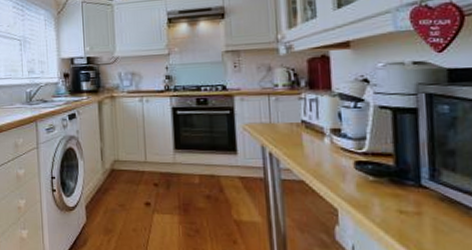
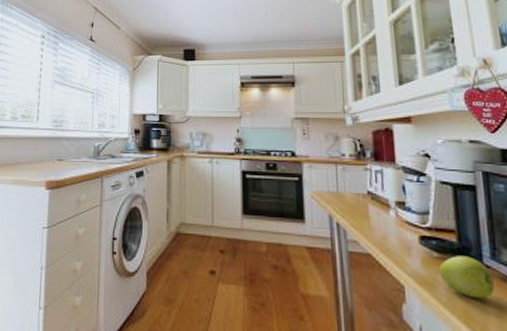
apple: none [374,178,433,217] -> present [439,256,495,298]

